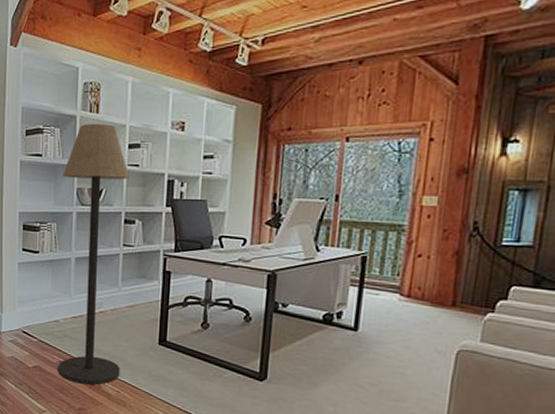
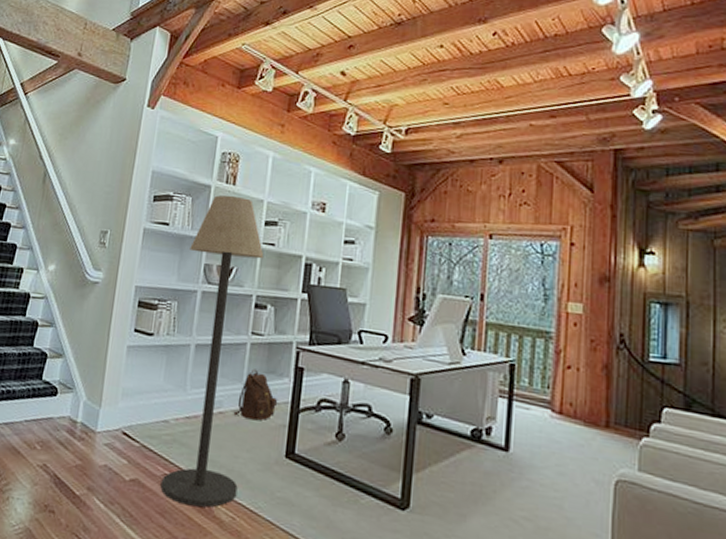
backpack: none [112,275,150,317] -> present [233,369,278,421]

